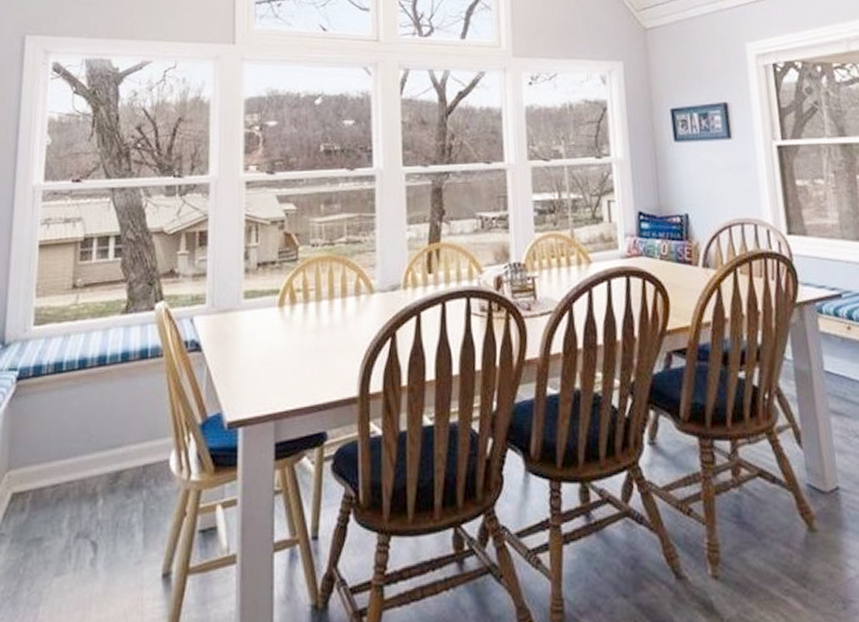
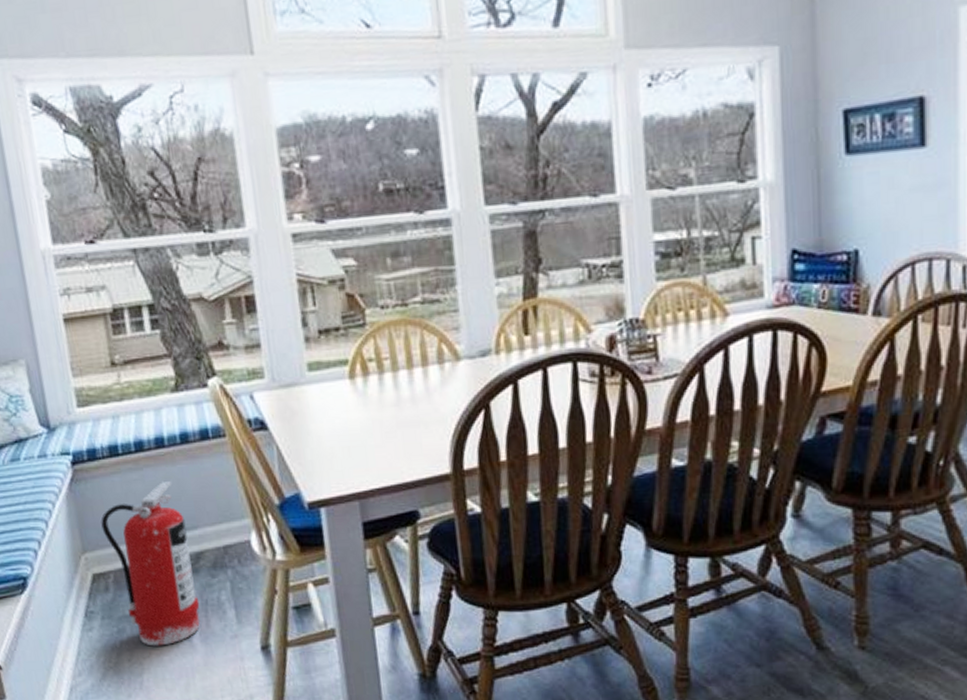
fire extinguisher: none [31,399,112,574] -> present [101,482,200,647]

